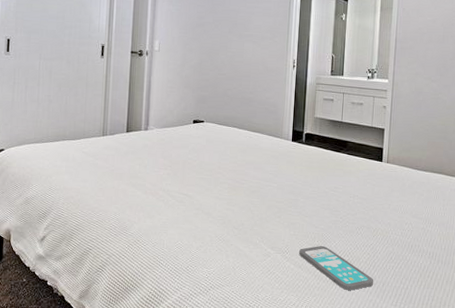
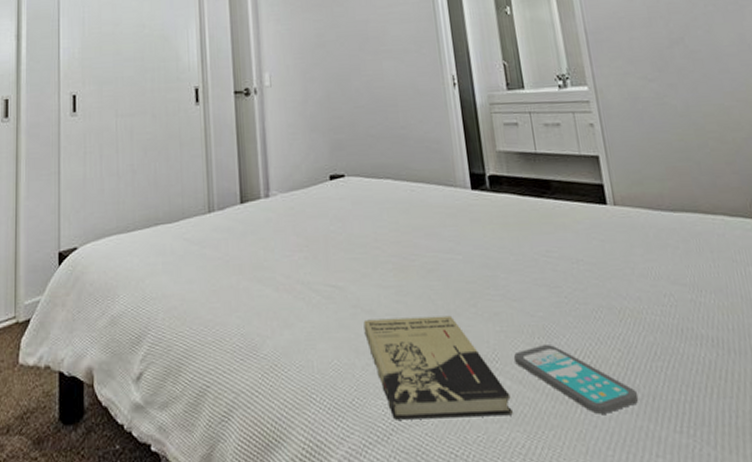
book: none [202,218,292,286] -> present [363,315,513,420]

